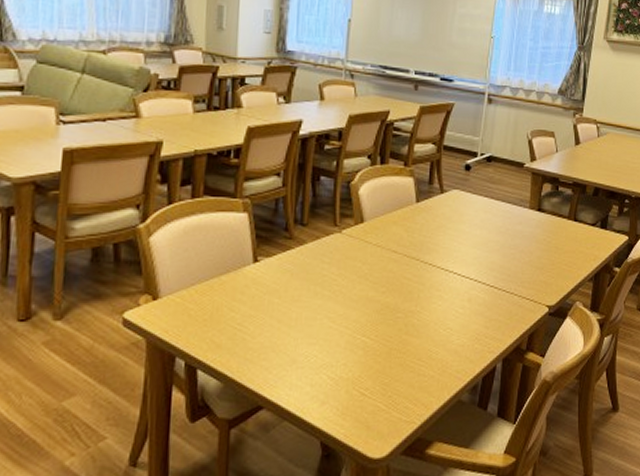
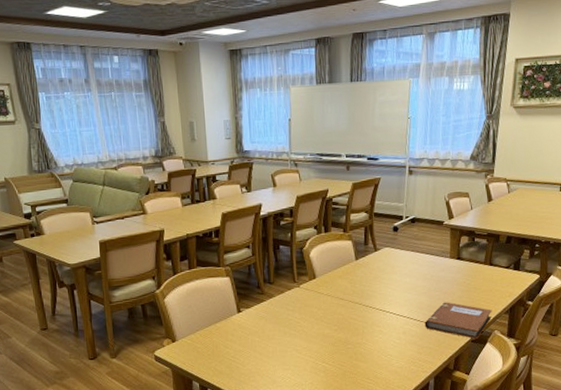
notebook: none [495,263,574,313] -> present [424,302,492,340]

